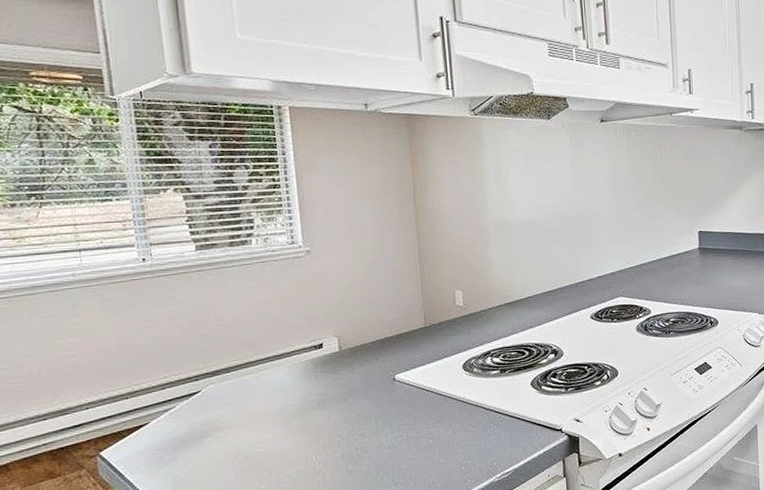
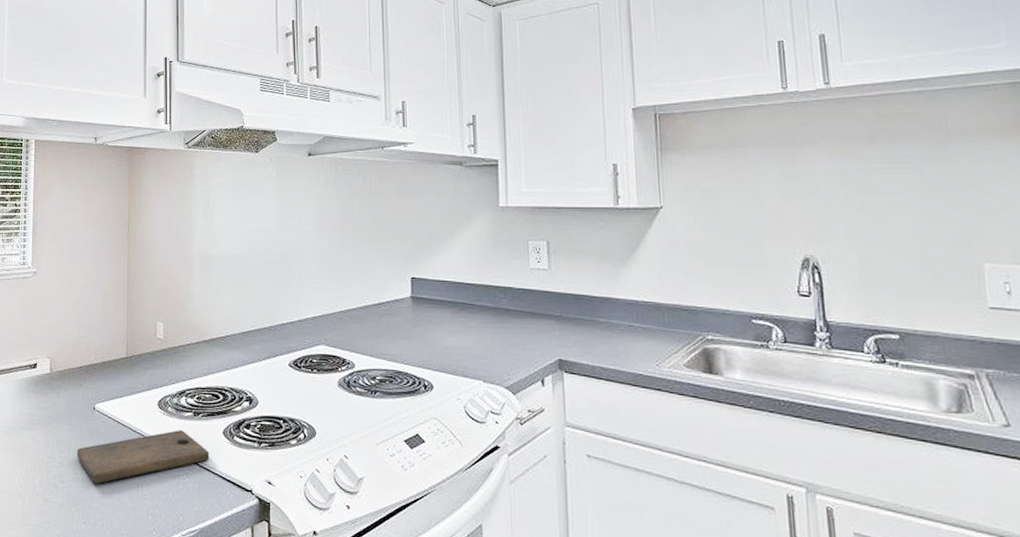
cutting board: none [379,387,519,448] -> present [76,430,210,483]

